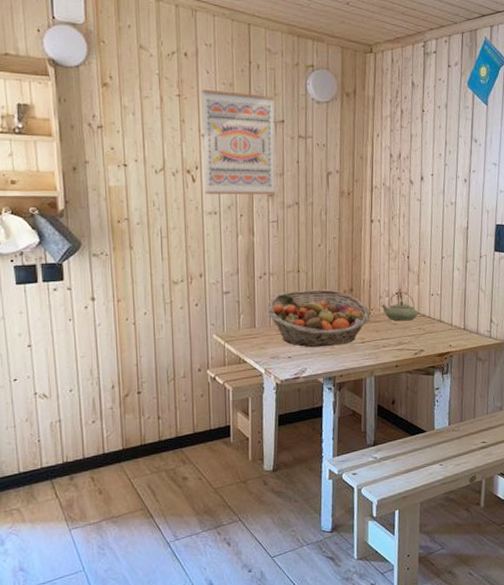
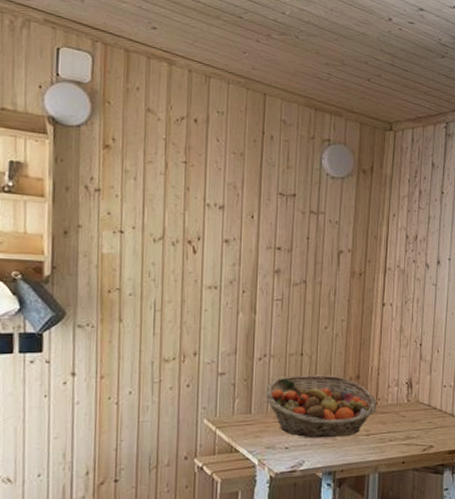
wall art: present [201,89,276,195] -> none [206,157,288,272]
teapot: present [381,291,418,321] -> none [389,381,429,414]

